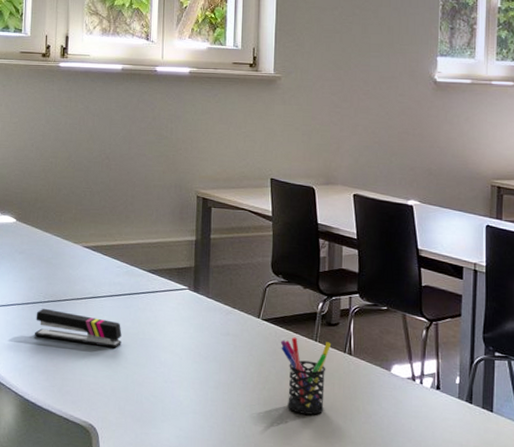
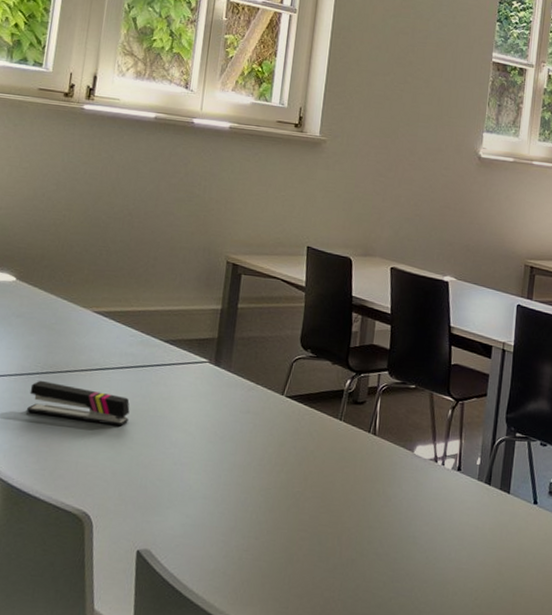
pen holder: present [280,337,332,415] -> none [303,415,357,499]

